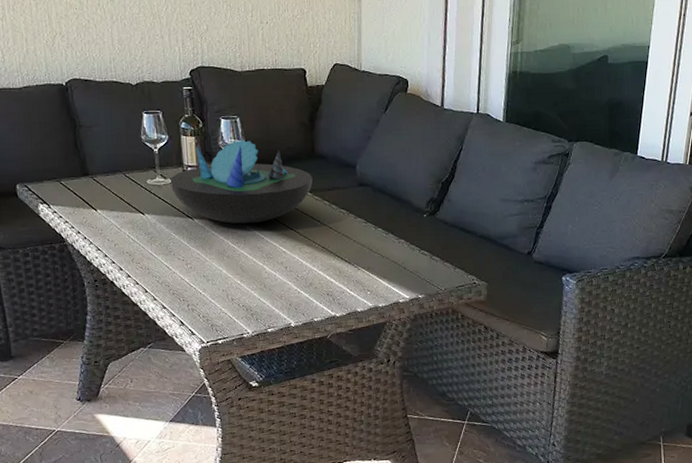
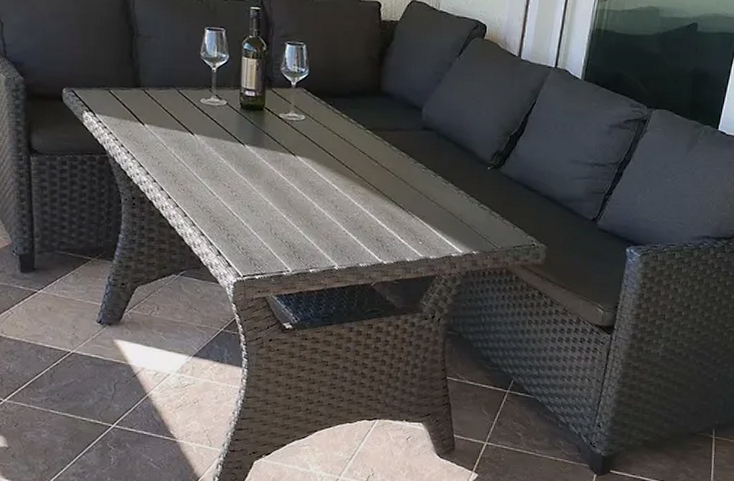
decorative bowl: present [171,139,313,224] -> none [225,67,375,157]

